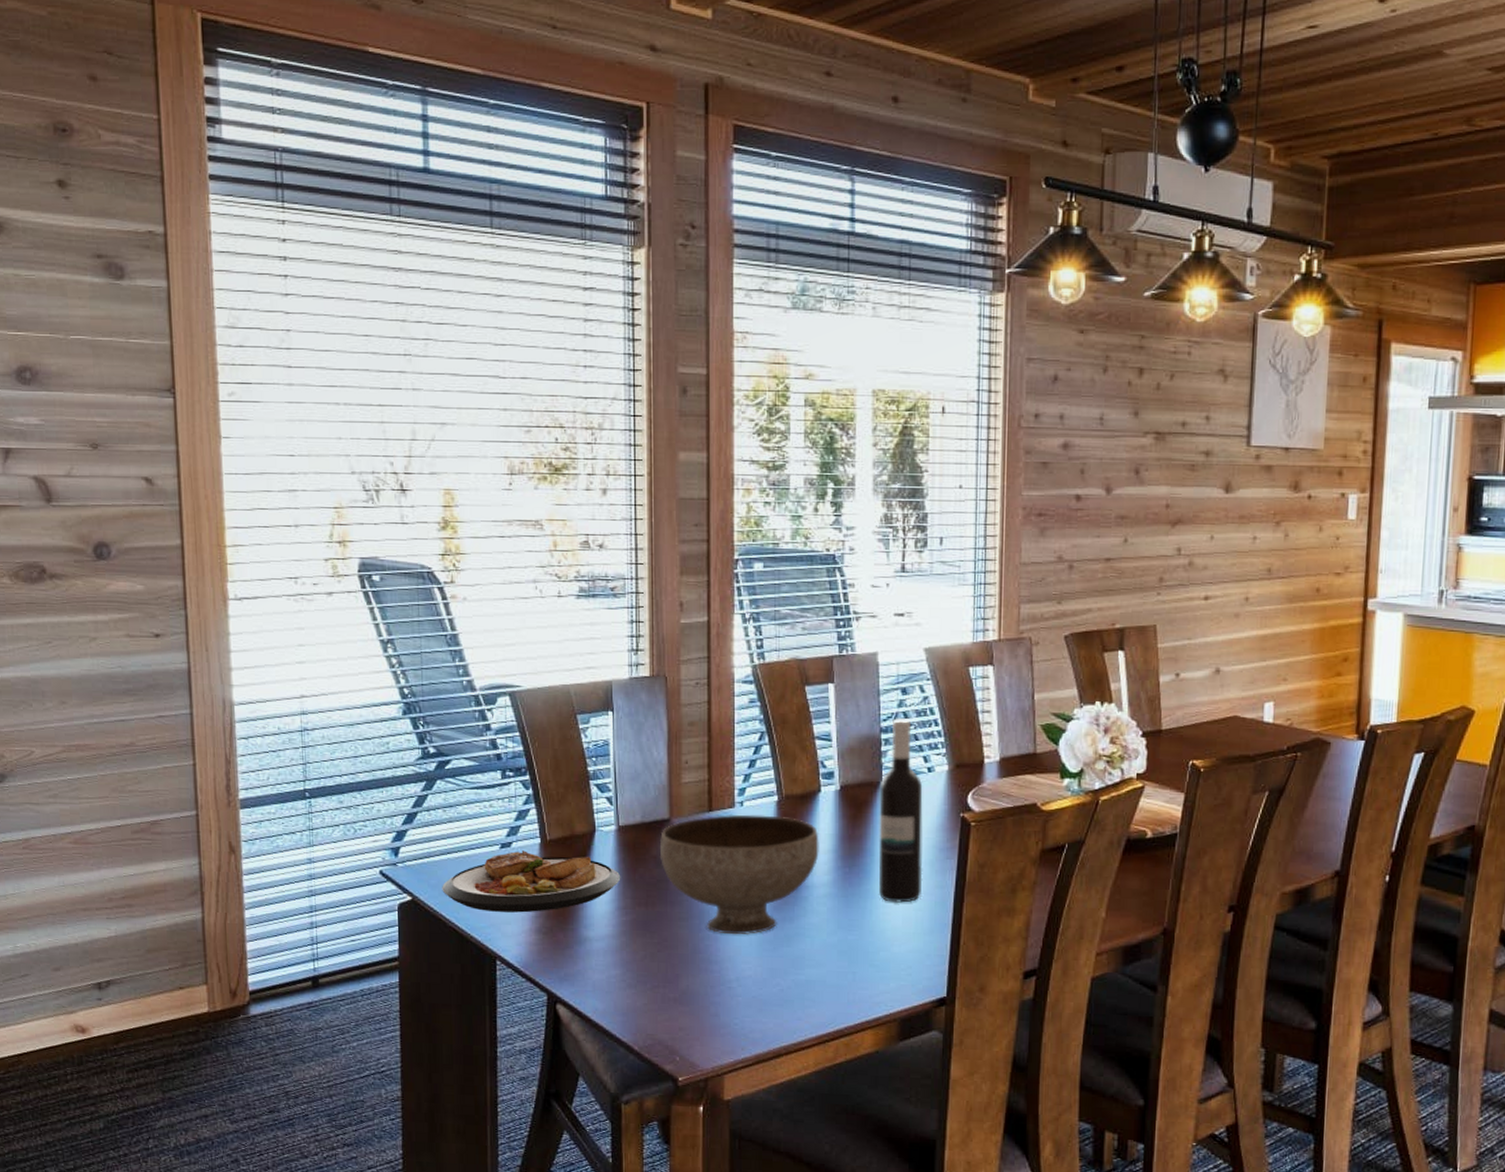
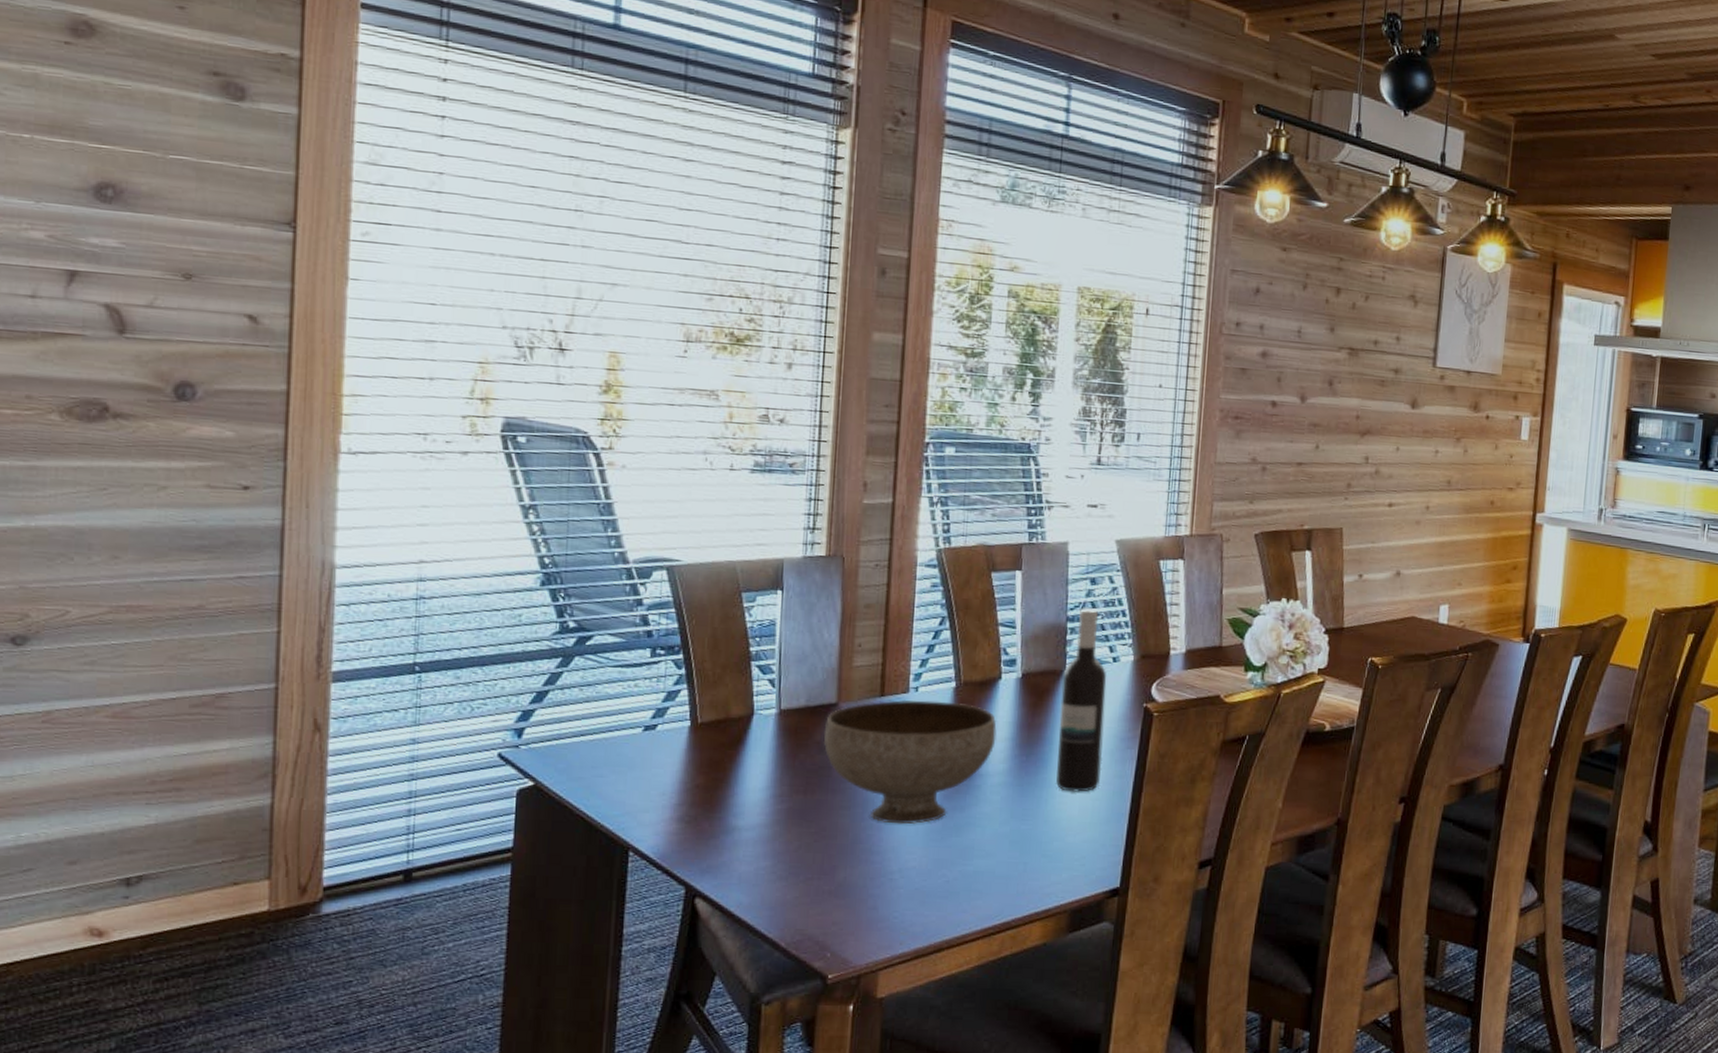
plate: present [442,850,621,913] -> none [571,734,779,800]

